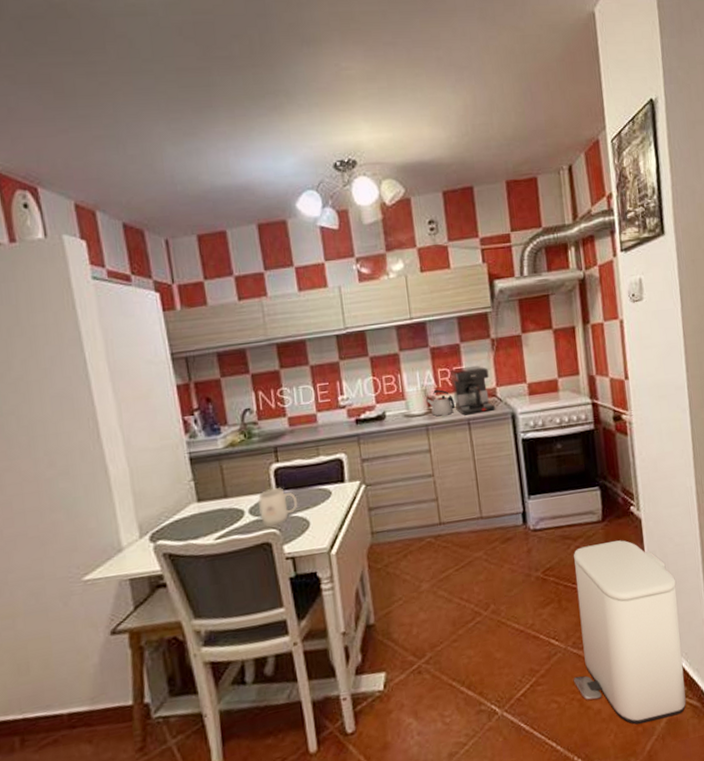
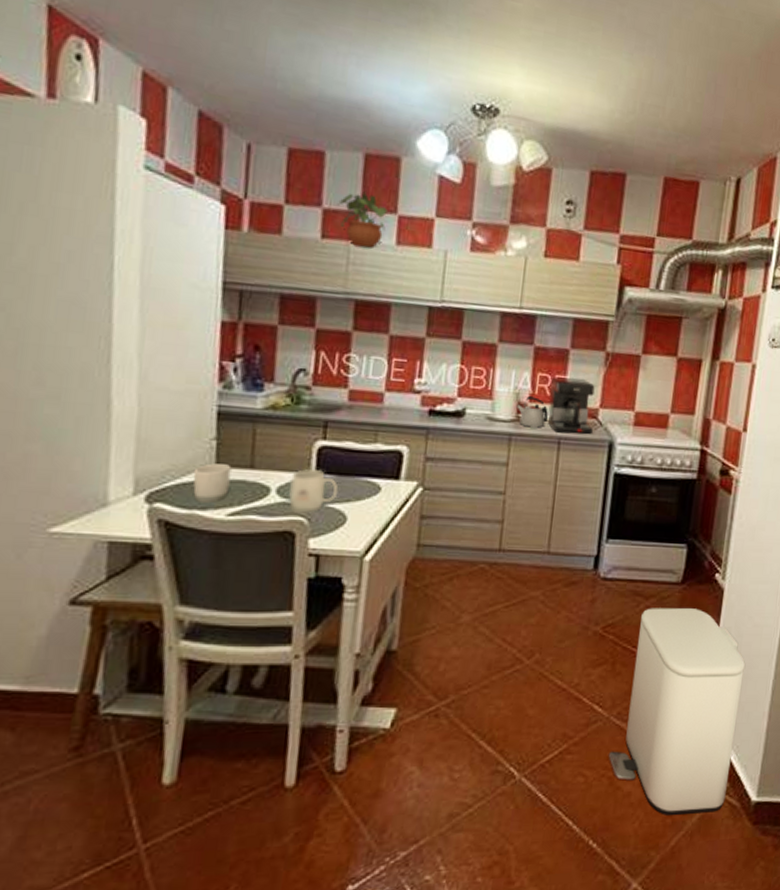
mug: none [181,498,213,534] -> present [192,463,232,504]
potted plant: none [245,255,287,302] -> present [338,191,387,250]

